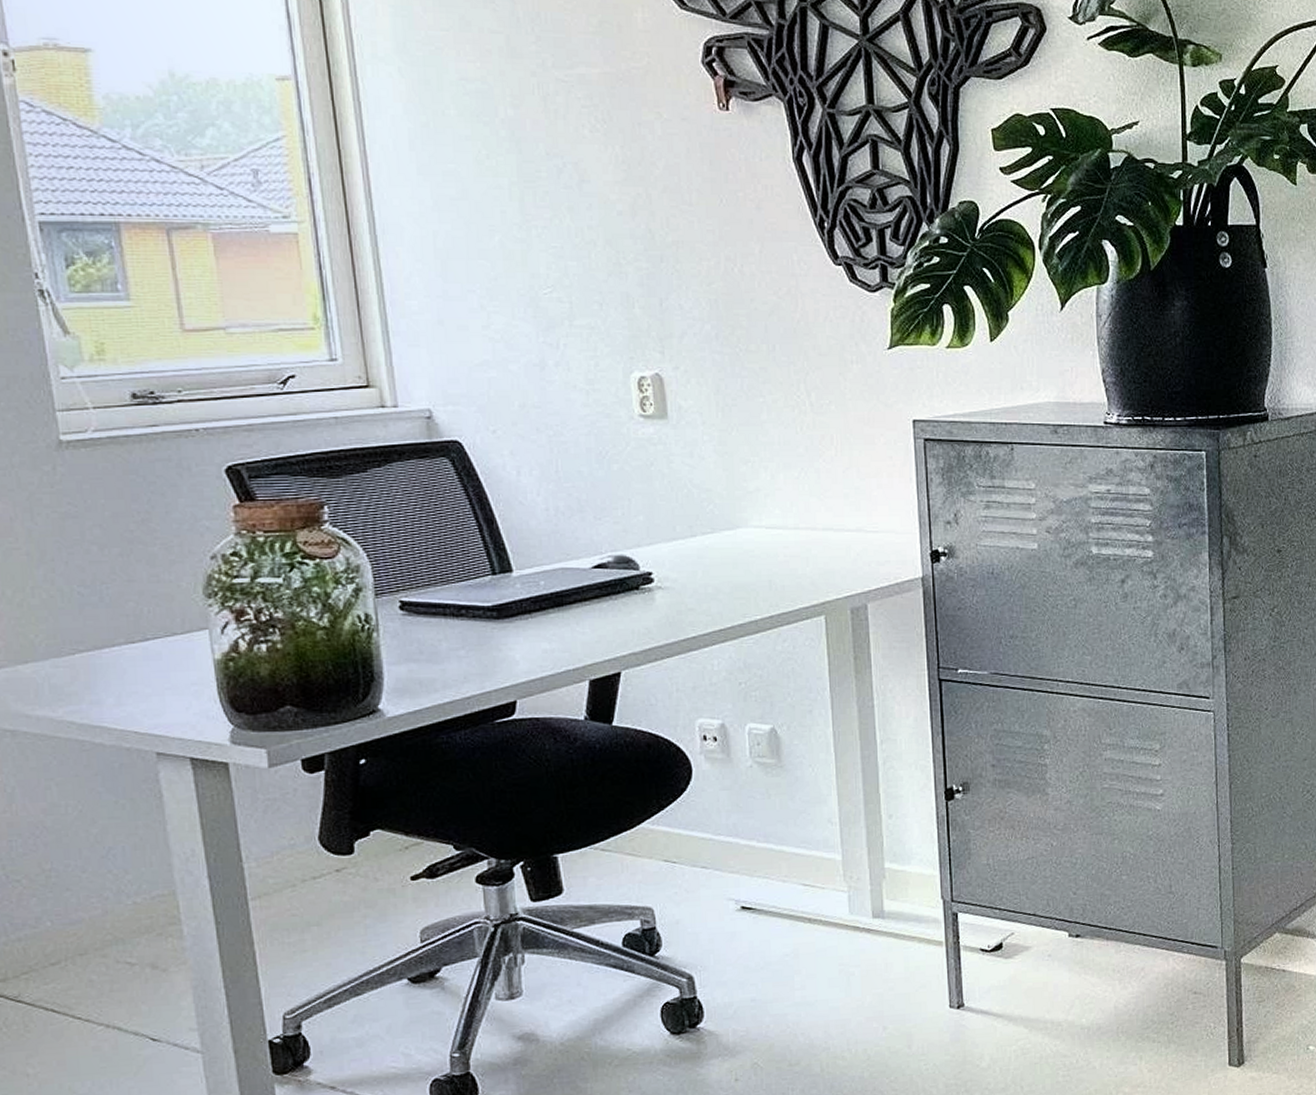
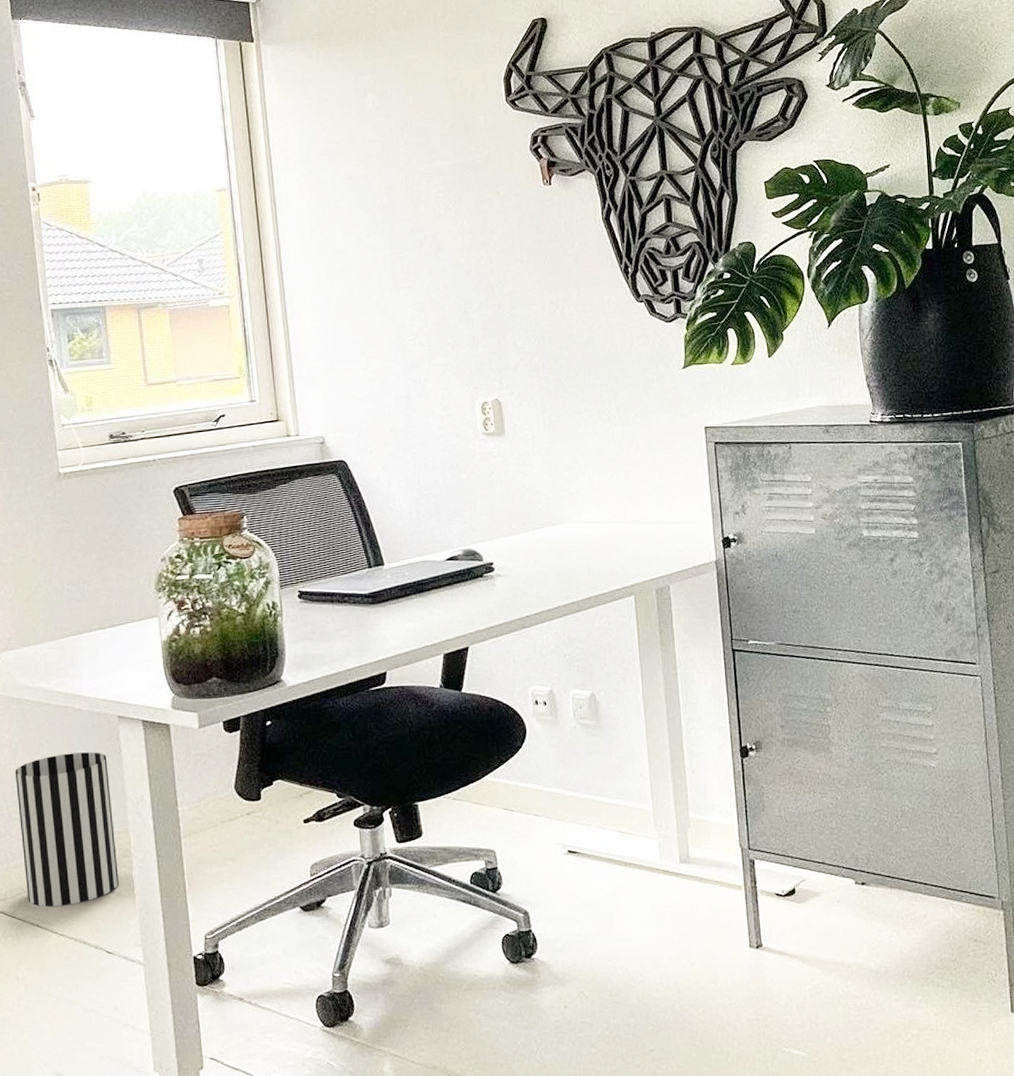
wastebasket: none [12,797,164,988] -> present [15,752,119,907]

